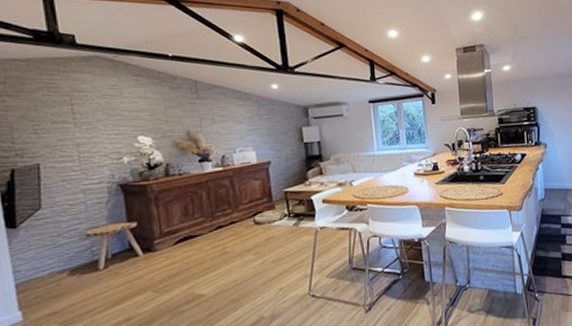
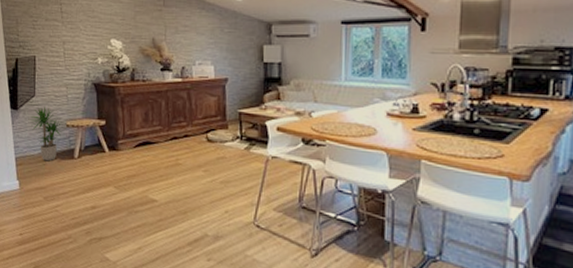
potted plant: none [32,218,85,281] -> present [28,106,65,162]

